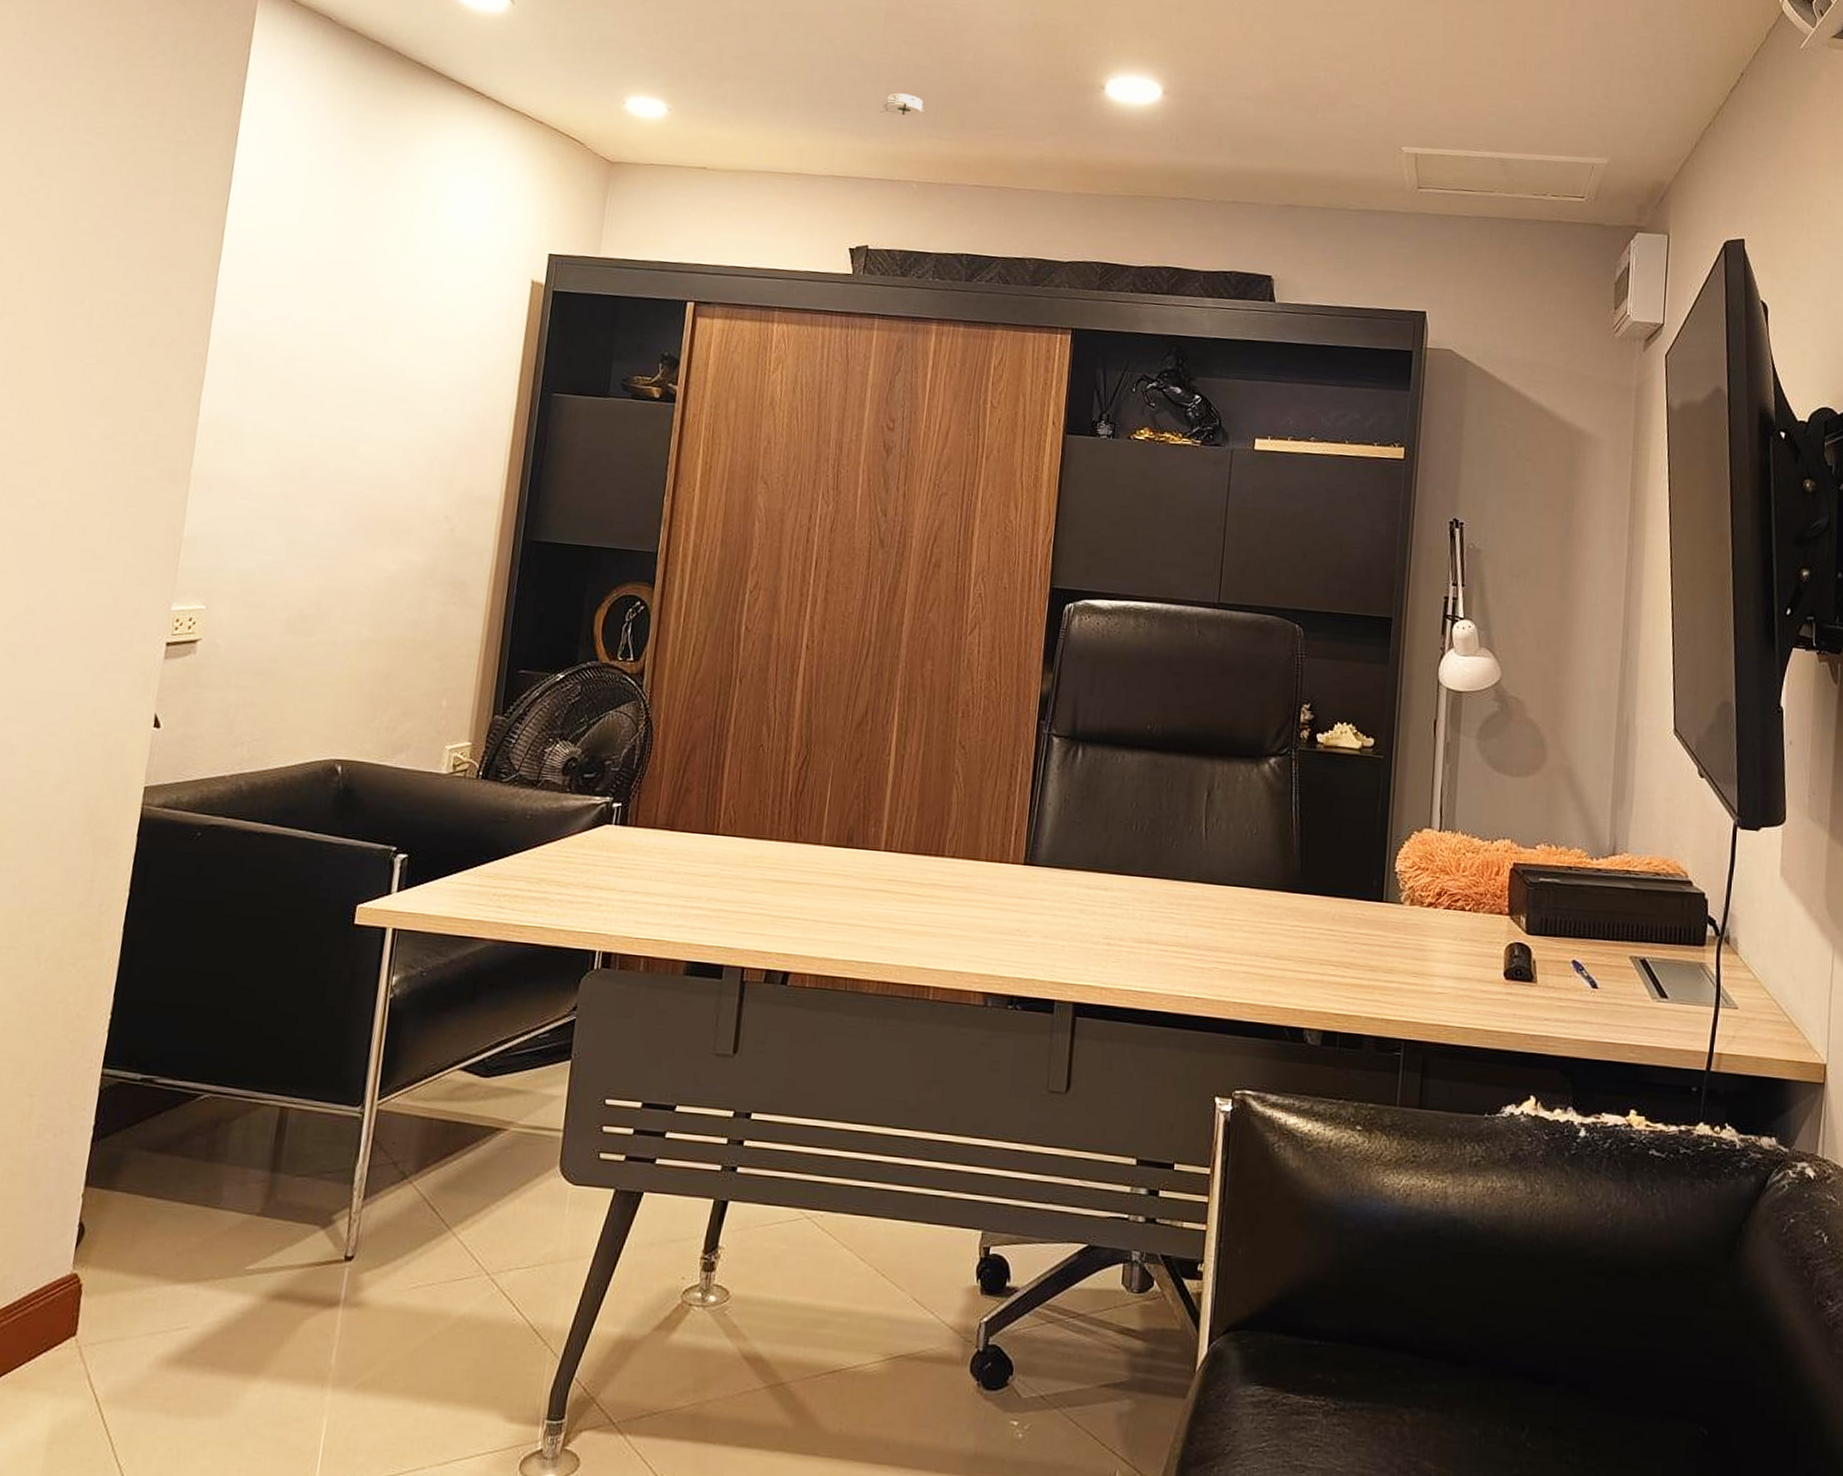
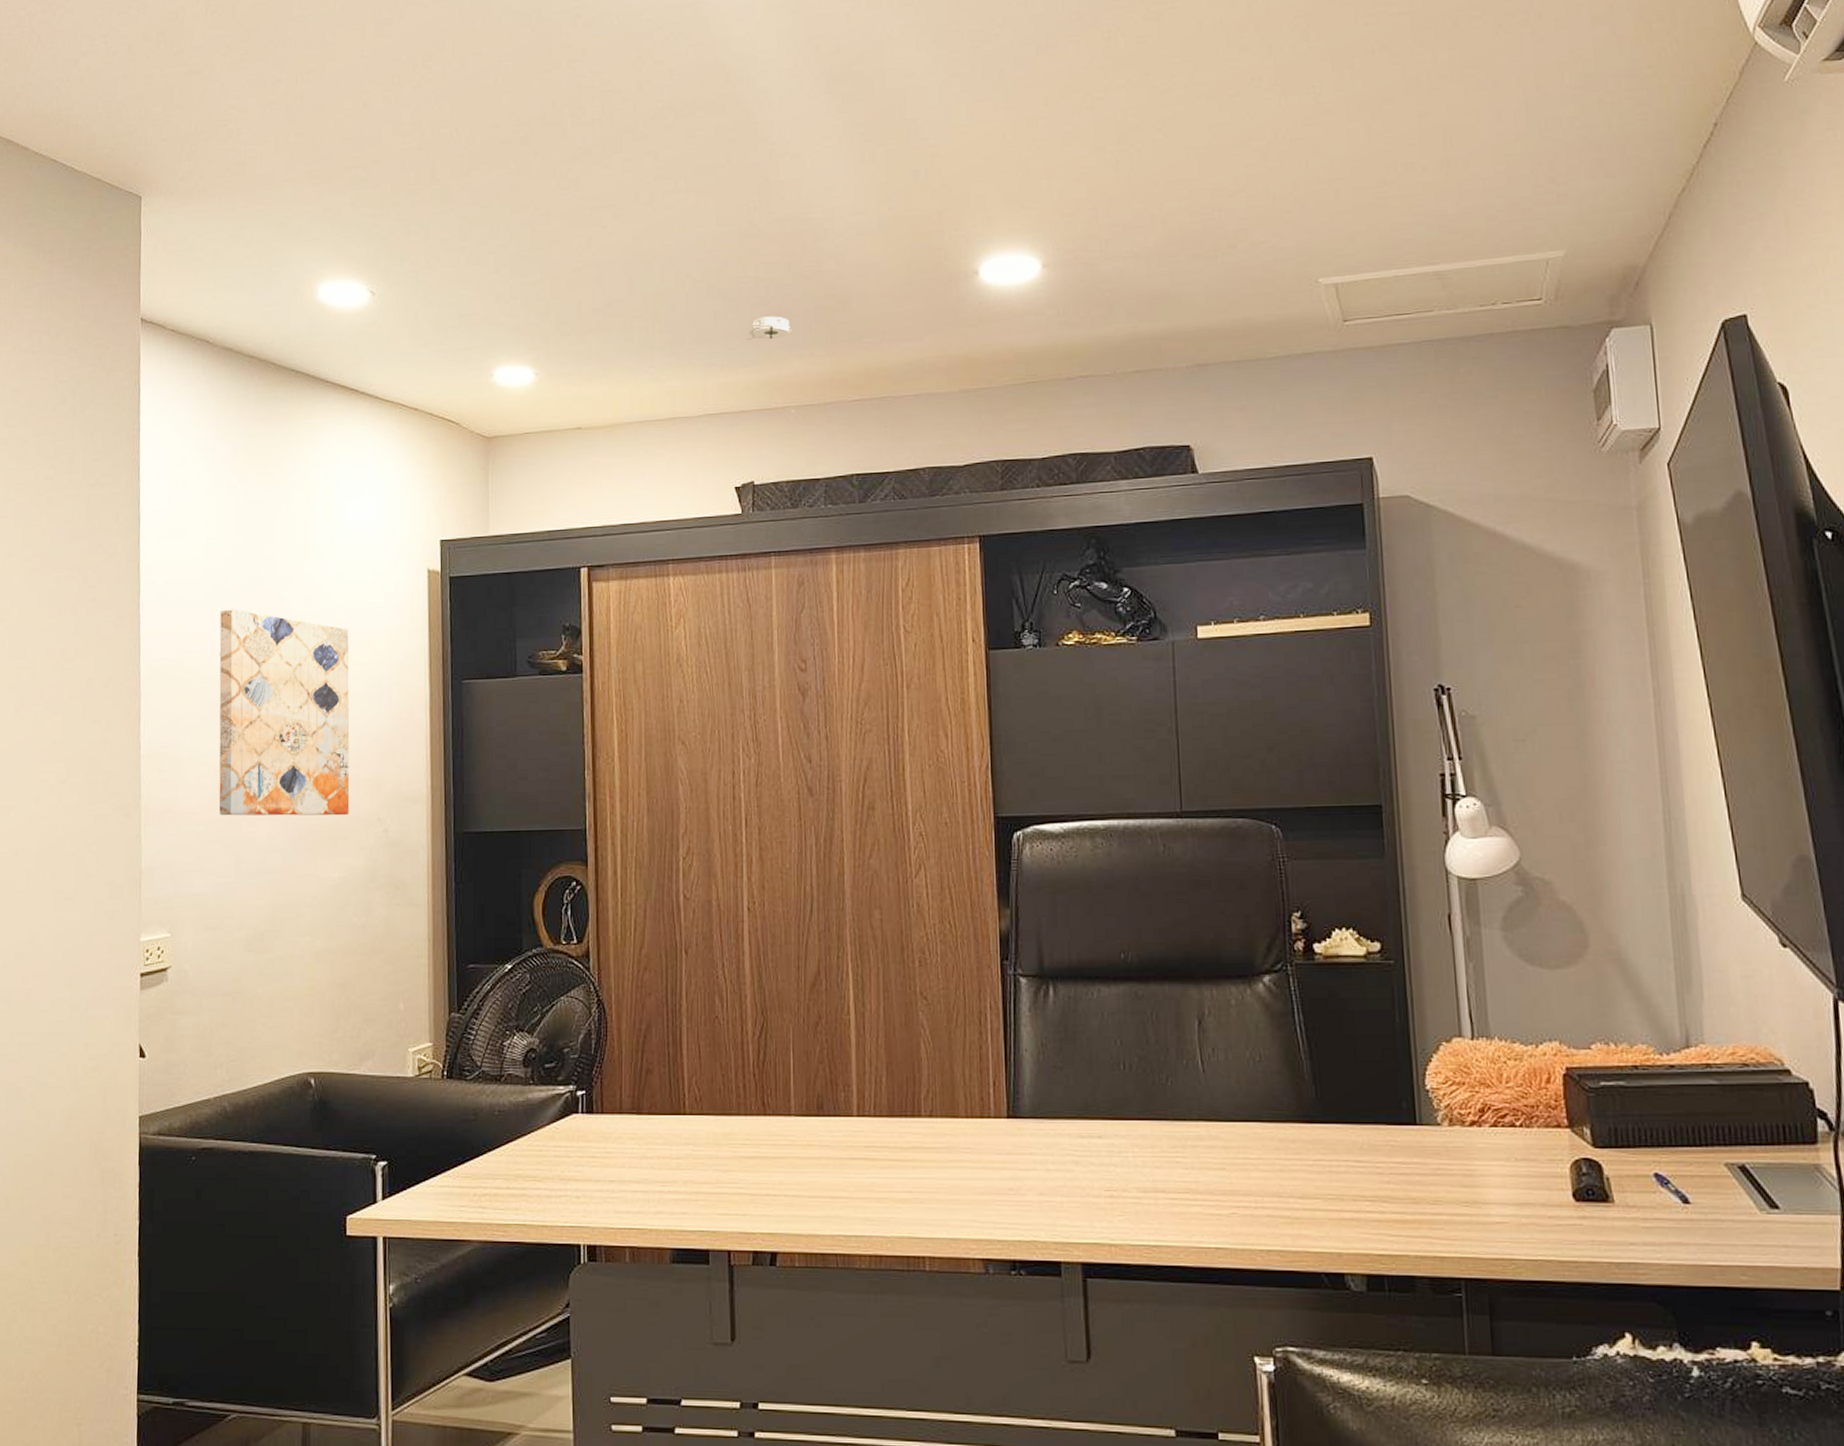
wall art: none [276,288,441,510] -> present [219,609,350,816]

